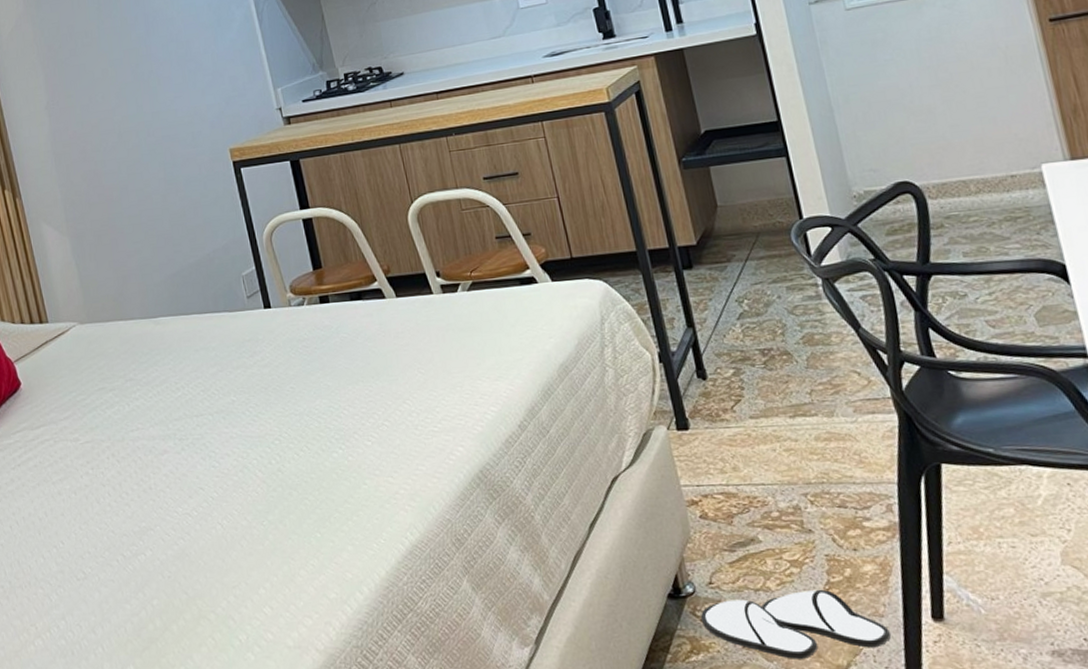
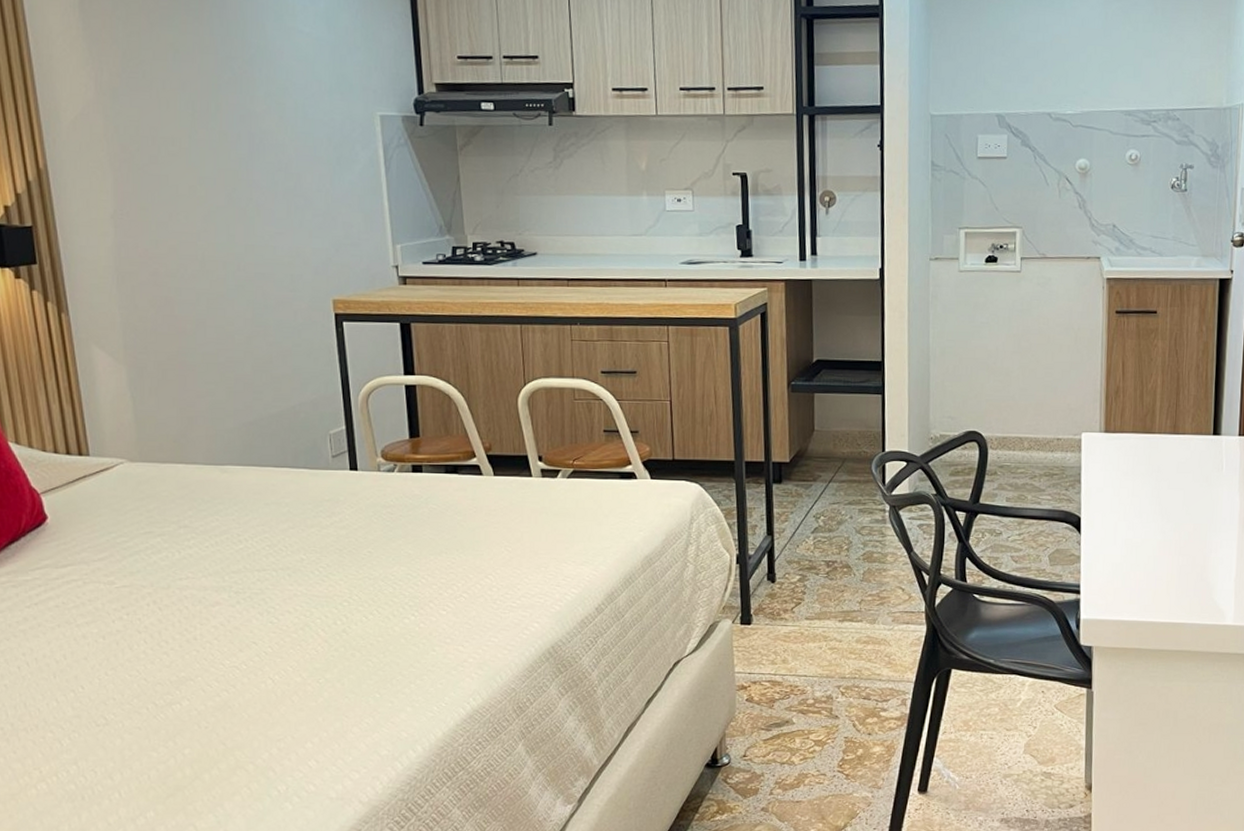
slippers: present [701,589,891,659] -> none [731,764,883,820]

